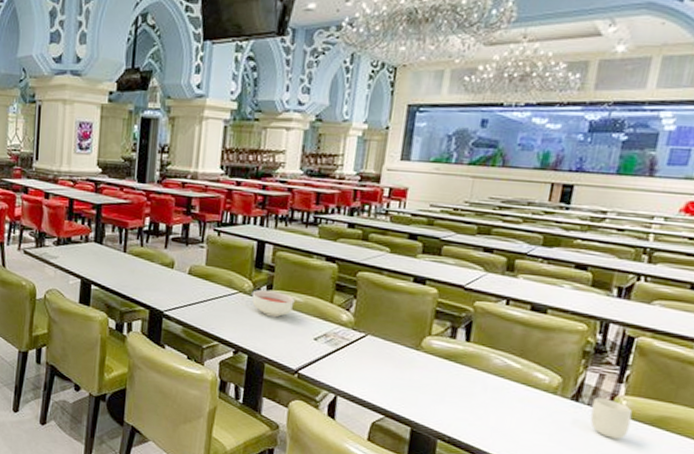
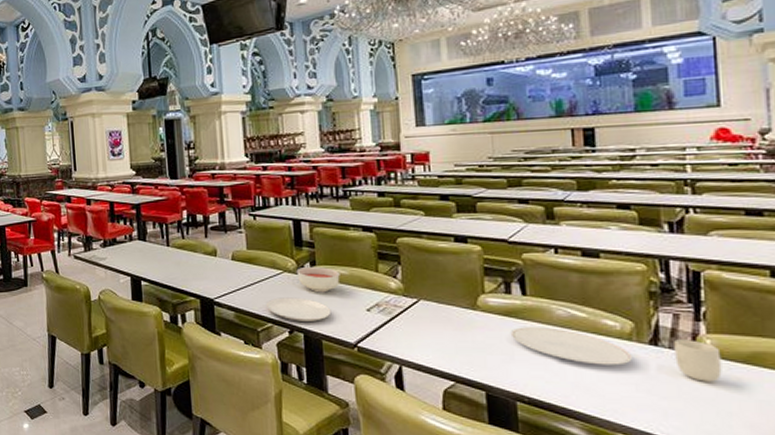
plate: none [215,317,280,345] -> present [265,297,332,321]
plate: none [446,371,553,416] -> present [510,327,632,366]

